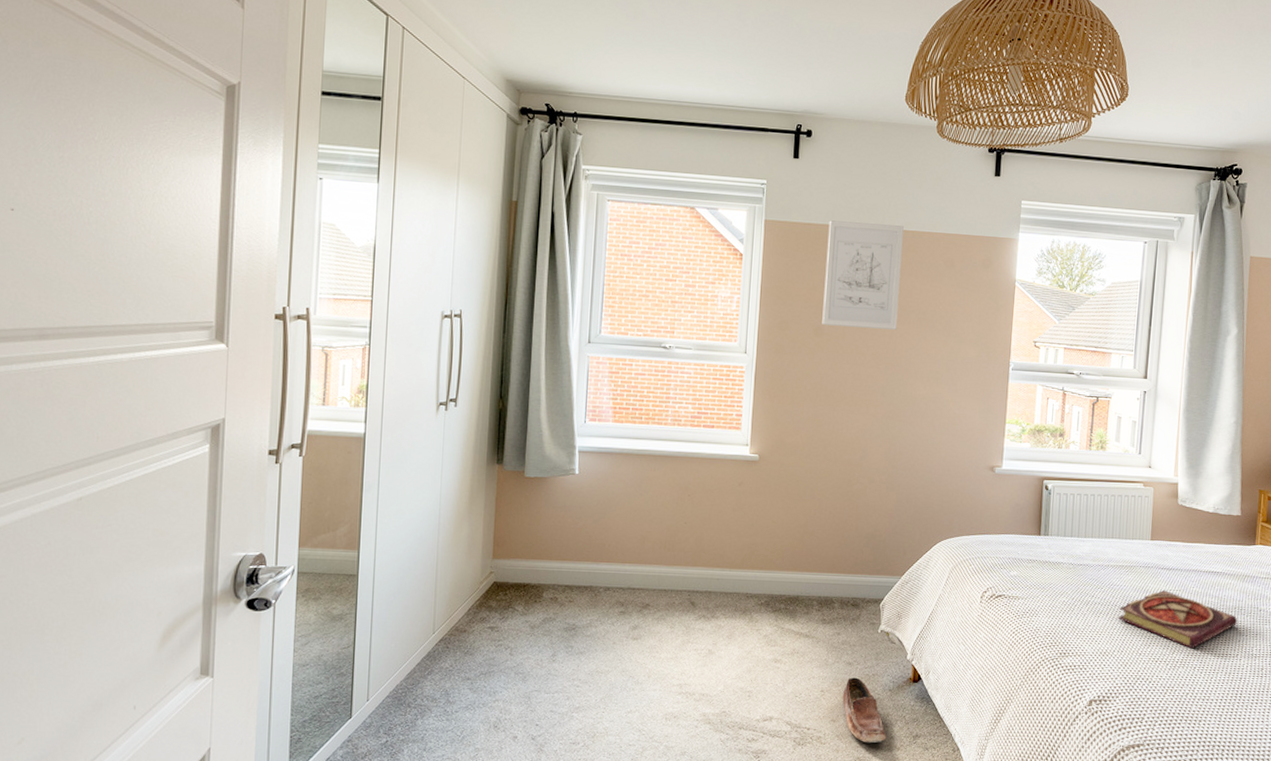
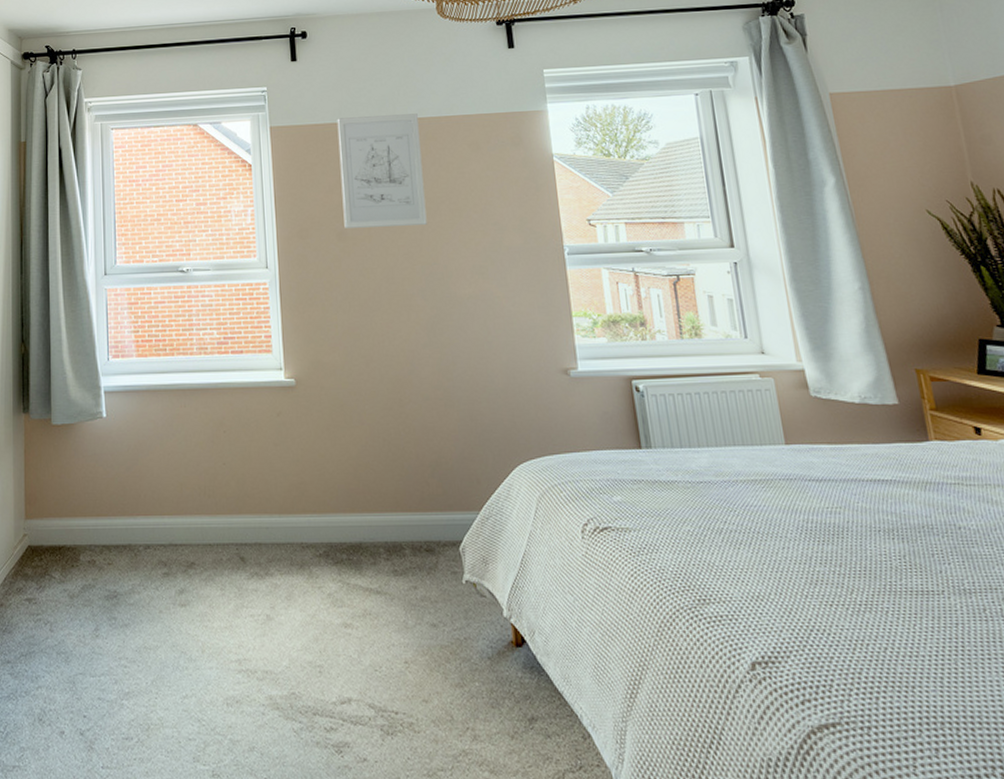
shoe: present [842,677,886,744] -> none [431,643,494,731]
book: present [1117,590,1238,649] -> none [764,509,932,586]

